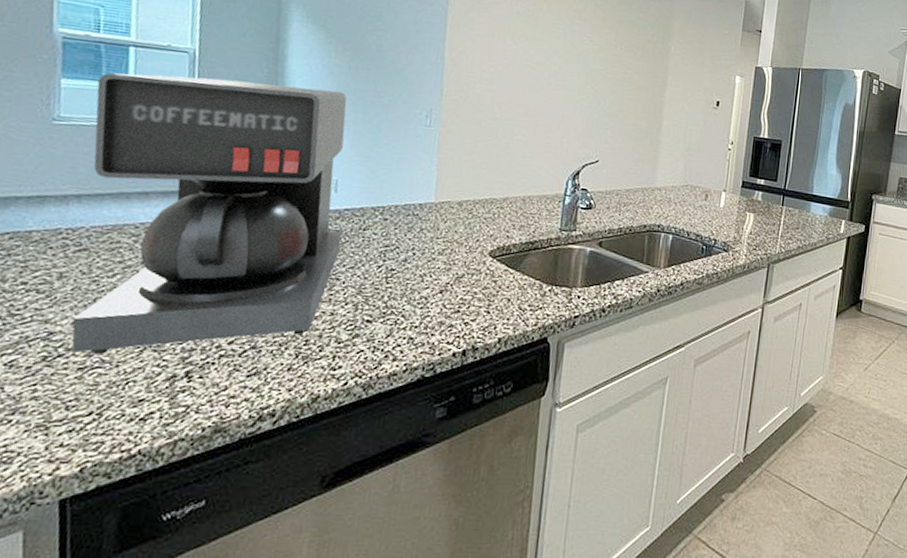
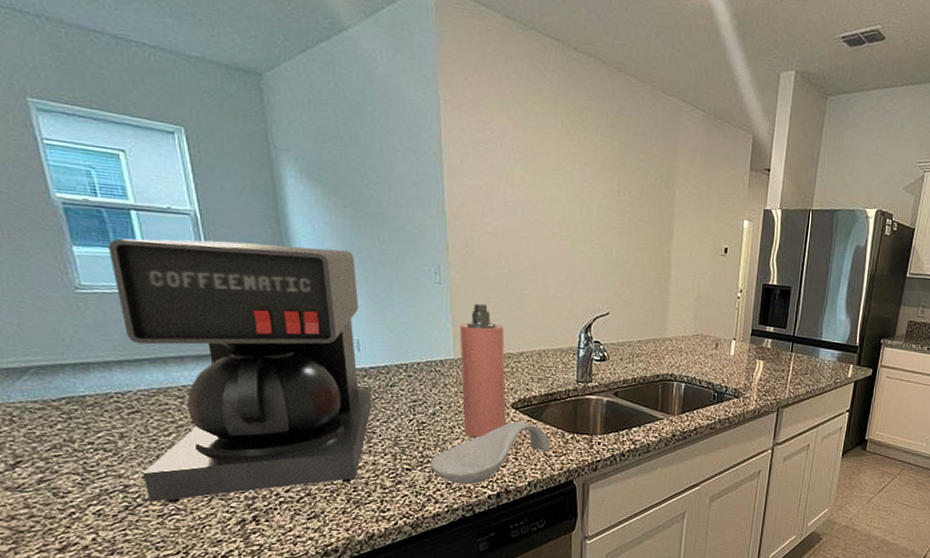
spoon rest: none [394,271,526,340] -> present [431,421,550,485]
spray bottle: none [435,147,490,288] -> present [459,303,506,438]

